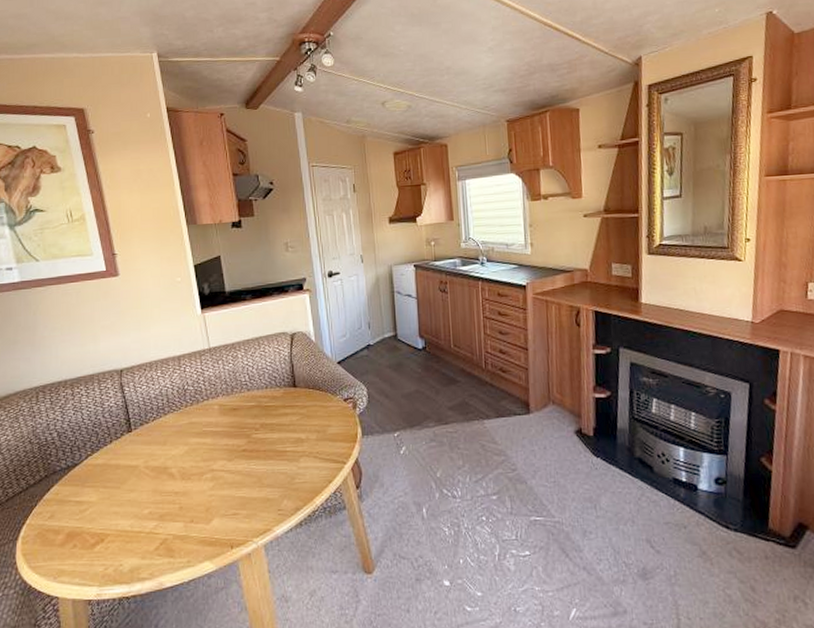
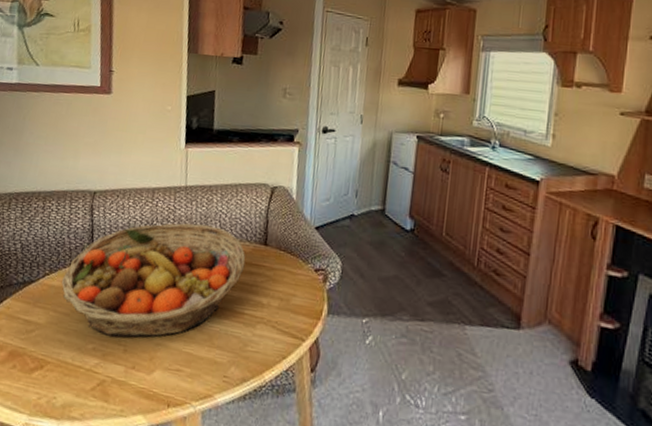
fruit basket: none [105,379,279,498] -> present [61,223,246,338]

